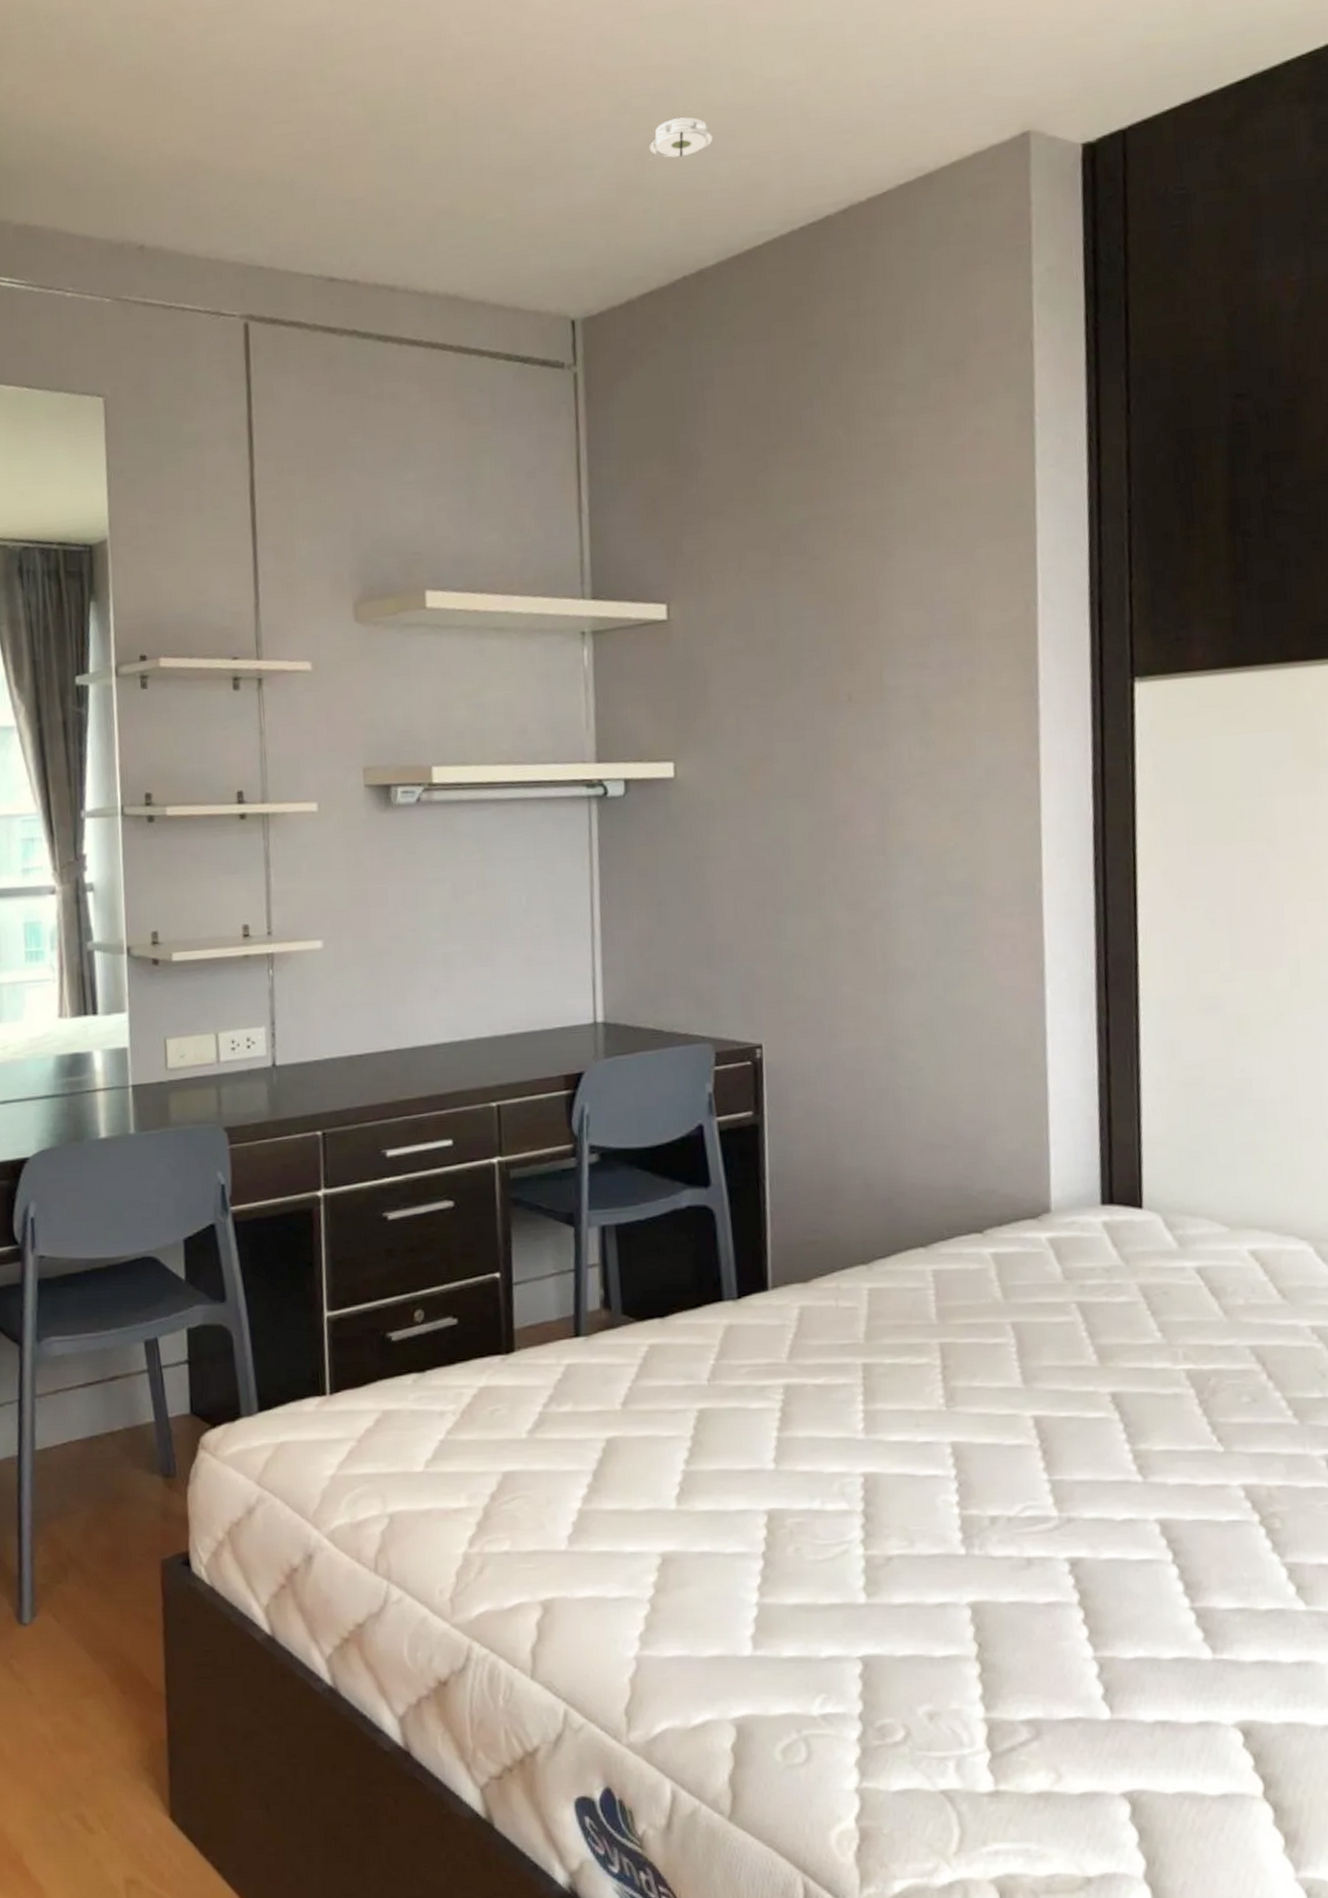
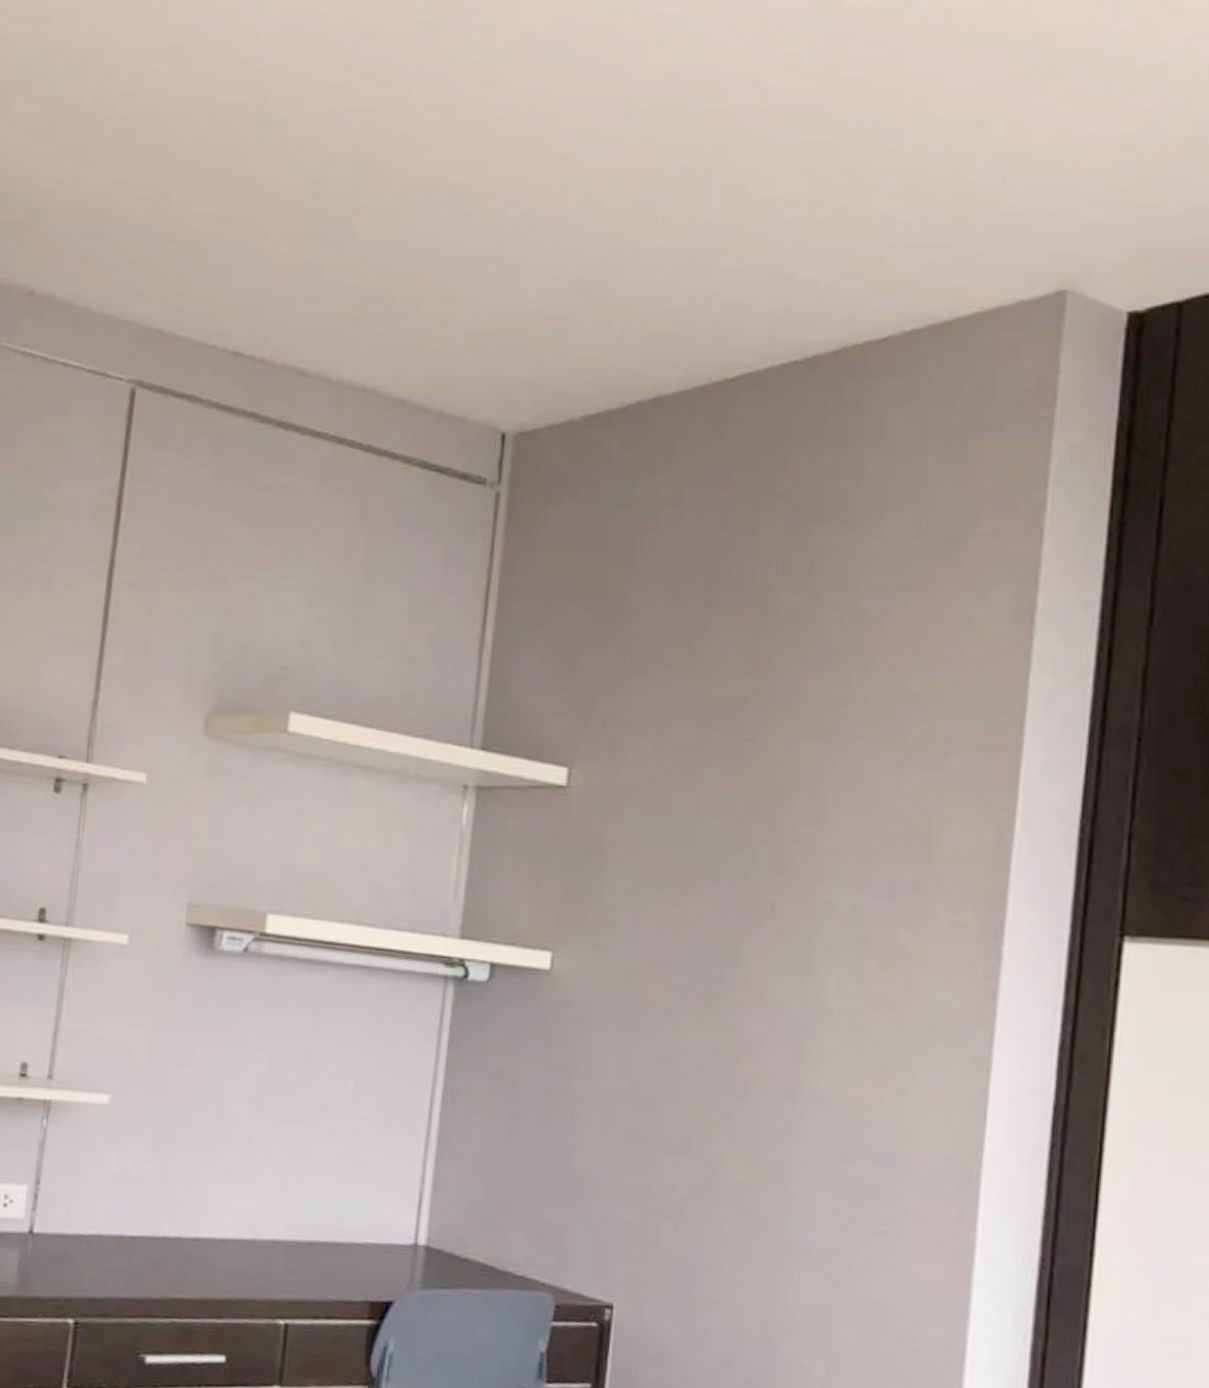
smoke detector: present [647,117,712,162] -> none [614,227,692,271]

